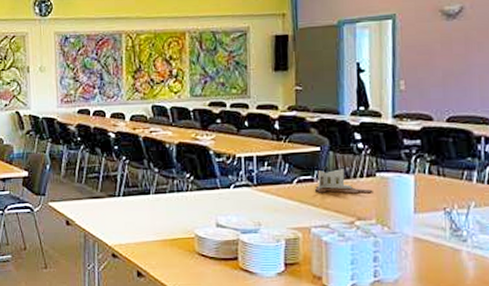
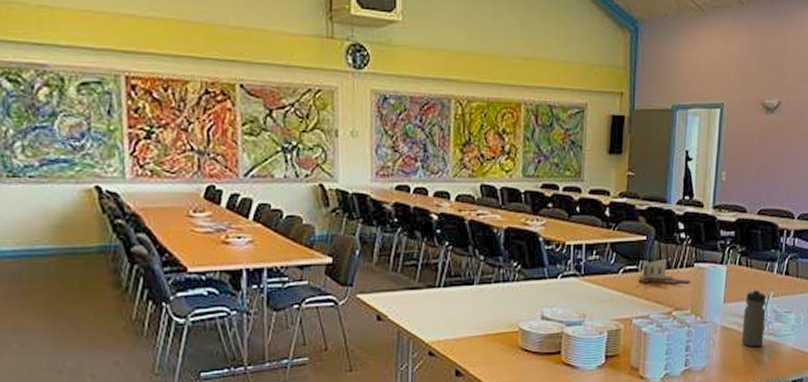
water bottle: none [439,199,468,261] -> present [742,289,766,347]

